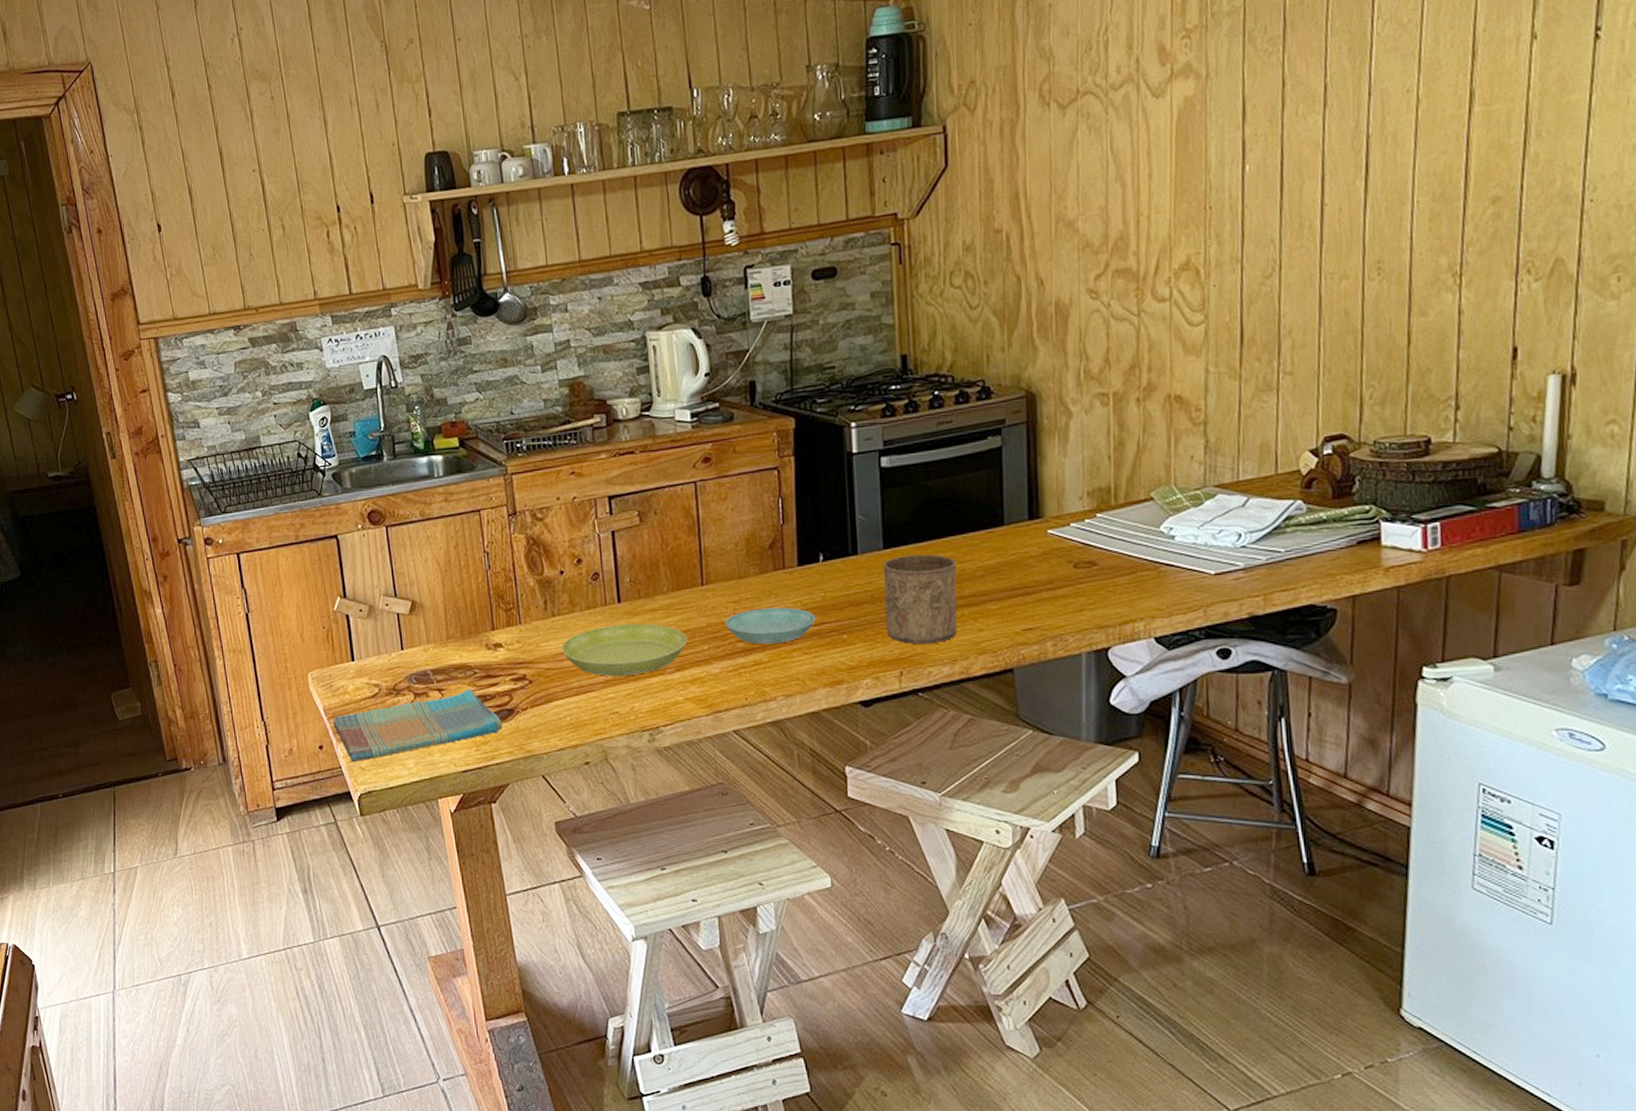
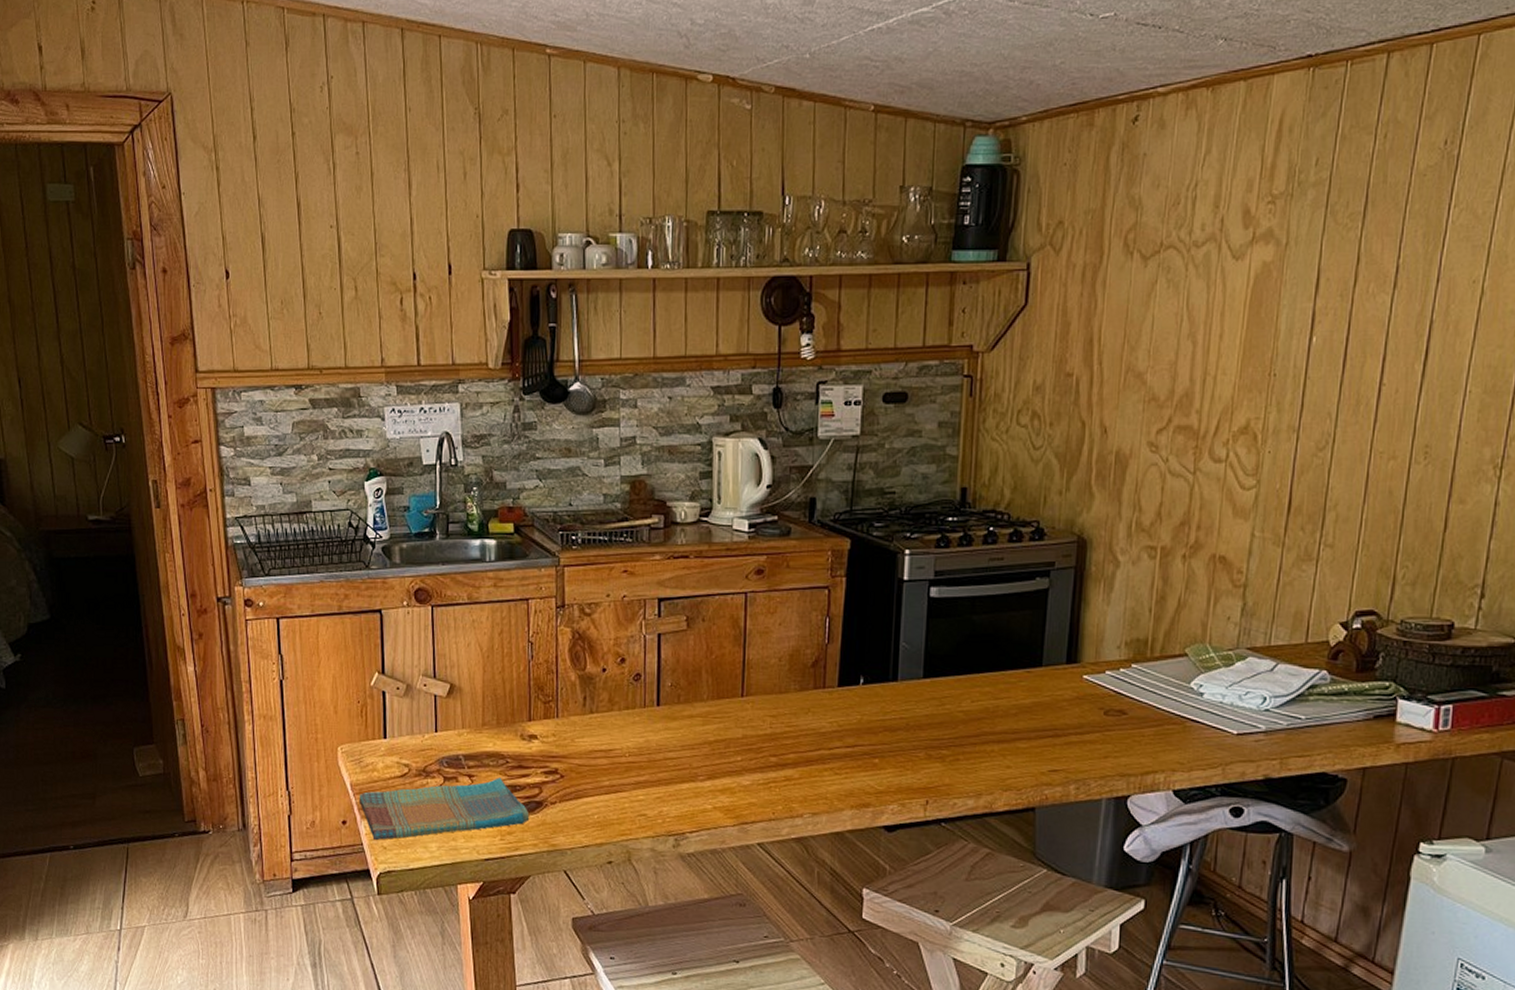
saucer: present [561,623,687,676] -> none [596,727,722,780]
saucer: present [724,607,816,645] -> none [760,725,850,762]
cup: present [882,554,958,645] -> none [917,687,993,776]

